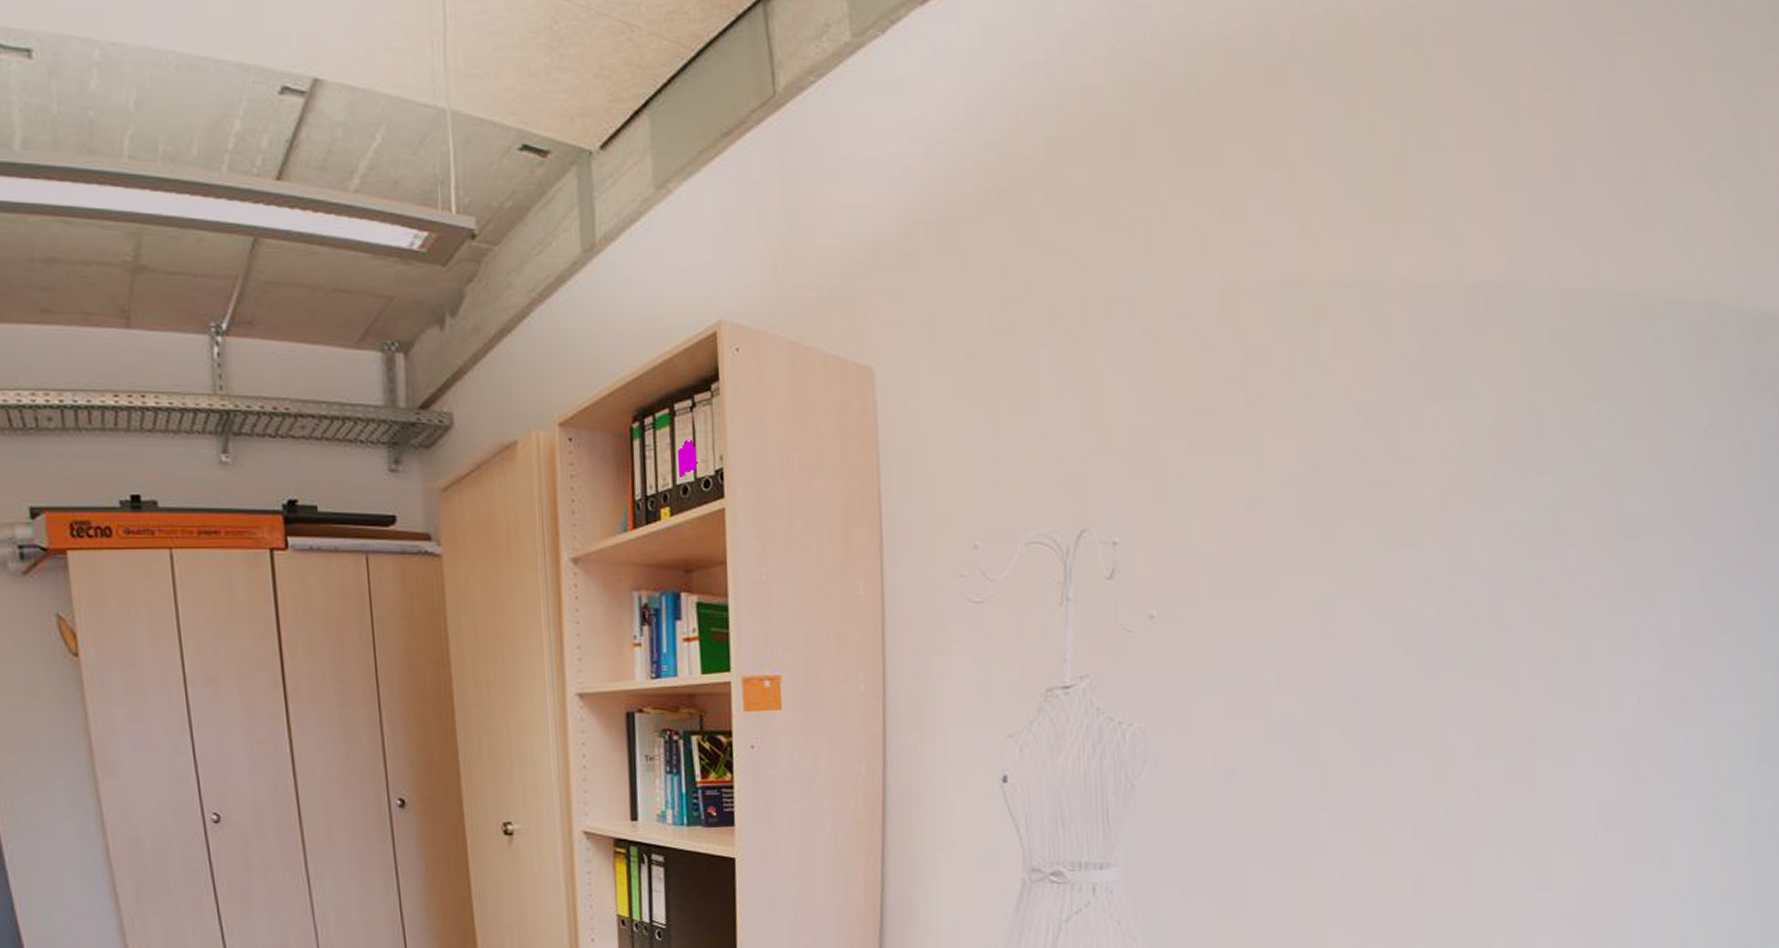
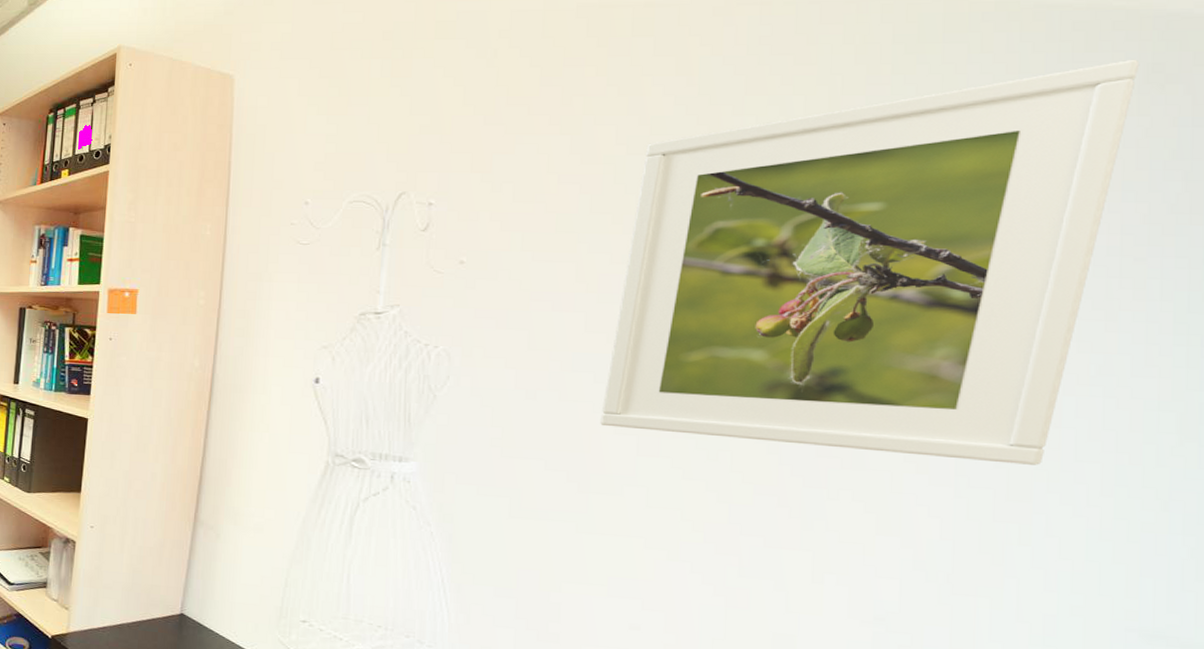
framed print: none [1296,364,1742,803] -> present [600,59,1140,465]

